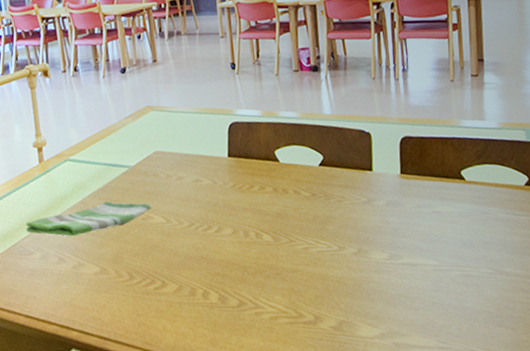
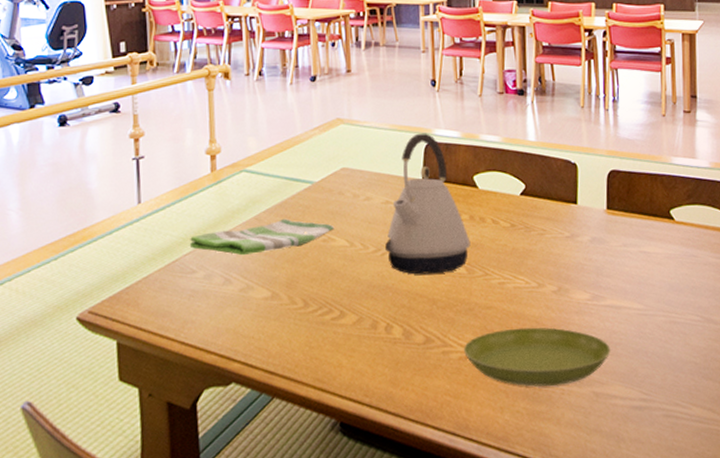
kettle: none [197,113,276,245] -> present [384,133,471,275]
saucer: none [273,286,409,341] -> present [463,327,611,387]

